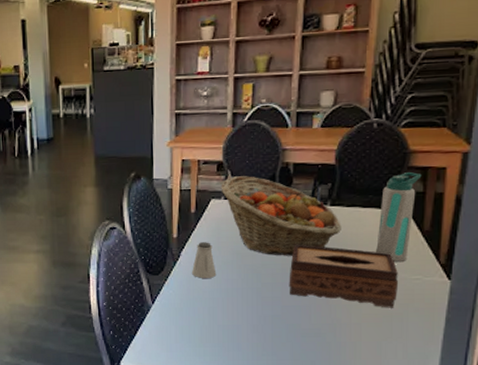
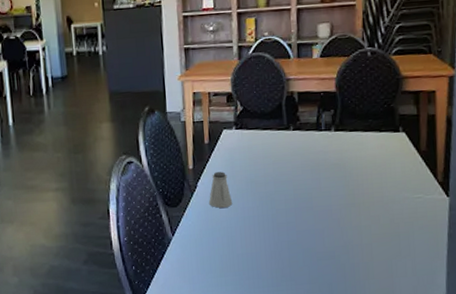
fruit basket: present [220,176,341,256] -> none [231,106,346,182]
tissue box: present [289,244,398,308] -> none [301,169,402,227]
water bottle: present [375,171,422,263] -> none [378,96,415,183]

